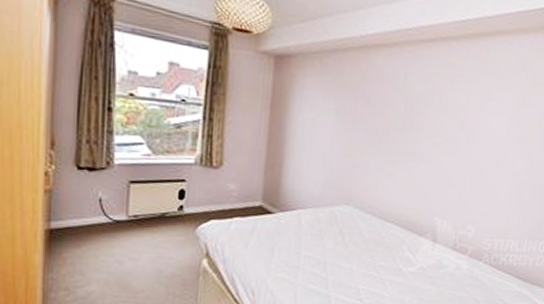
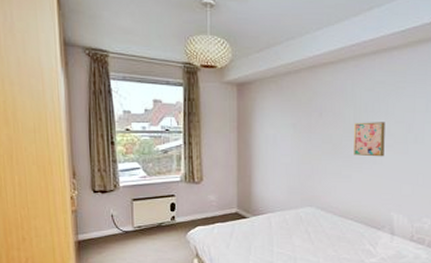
wall art: none [400,115,437,156] -> present [354,122,385,157]

